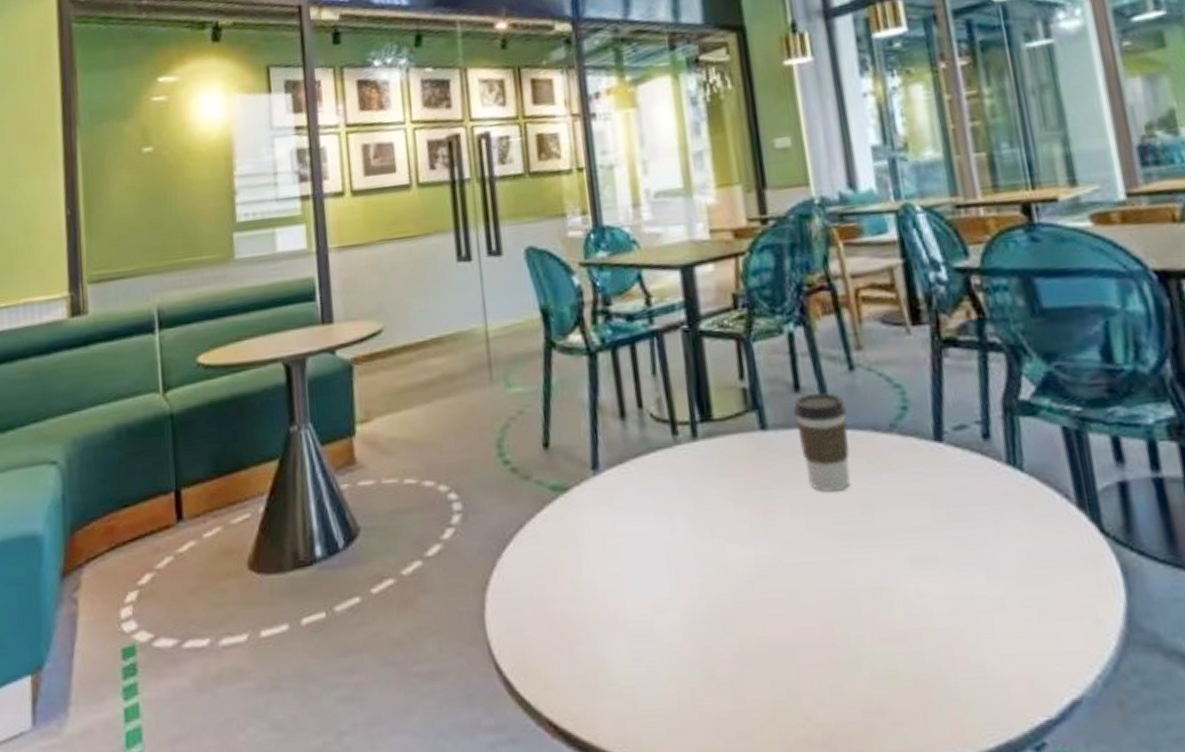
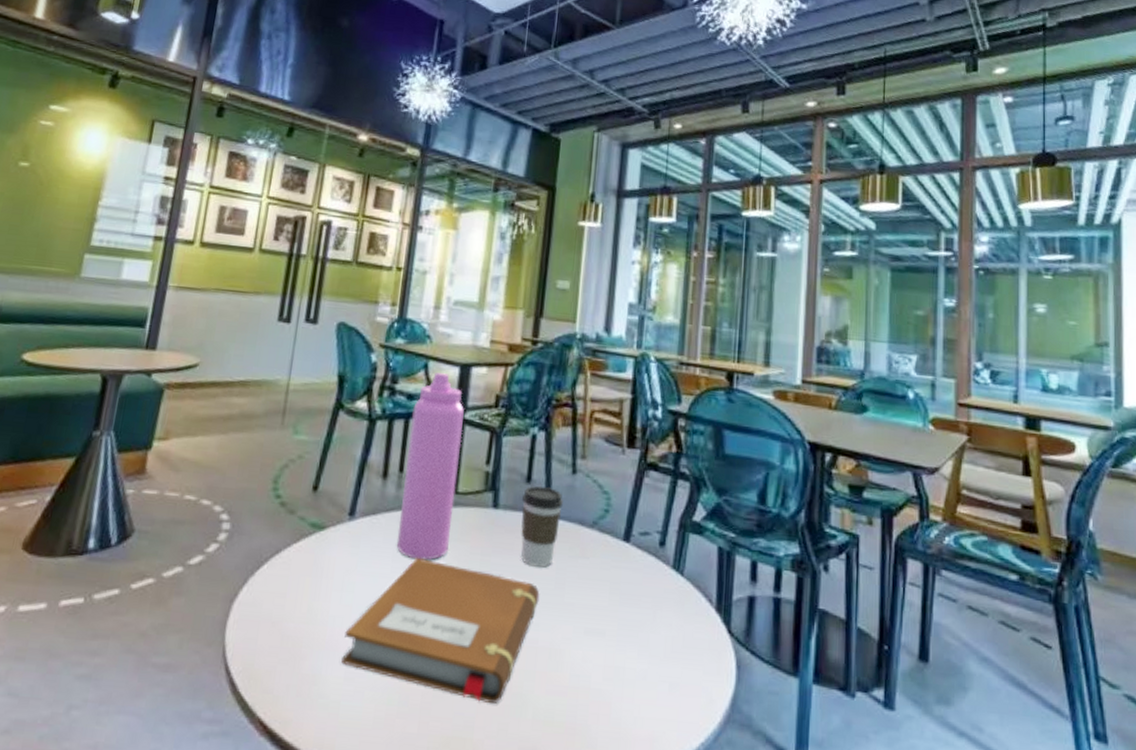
notebook: none [620,505,846,664] -> present [341,558,540,703]
water bottle: none [636,281,719,508] -> present [396,372,464,560]

